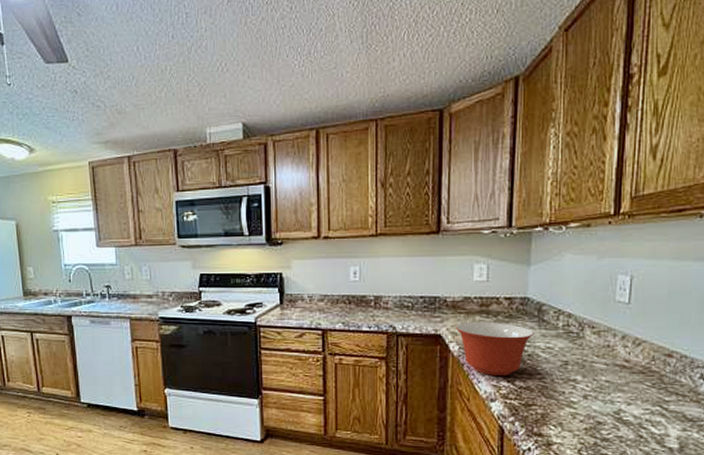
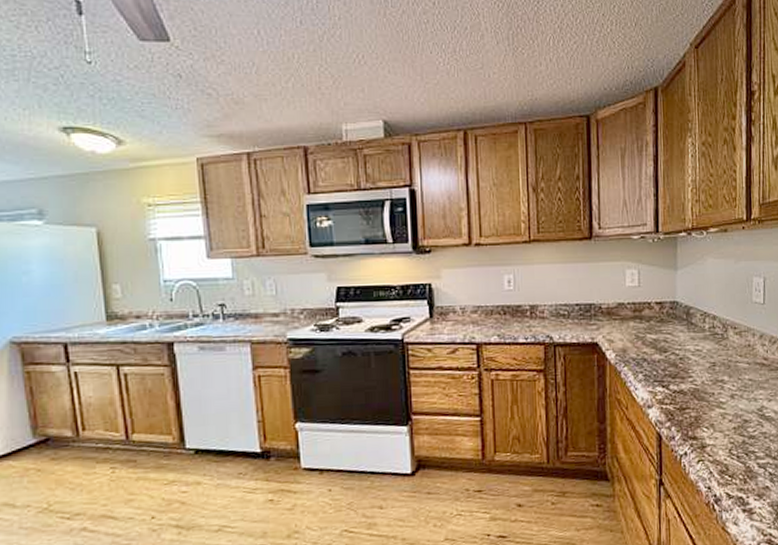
mixing bowl: present [455,321,534,376] -> none [610,327,684,382]

